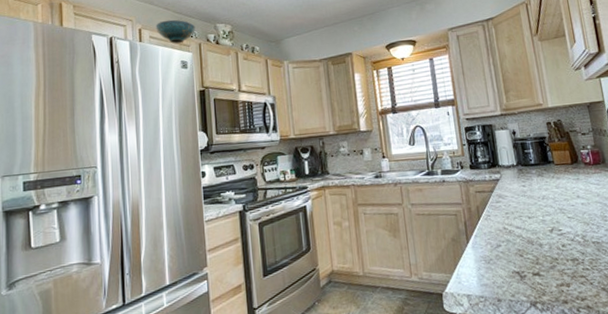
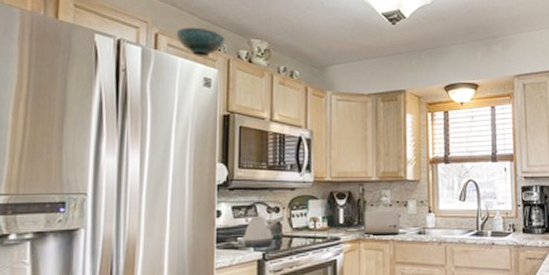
kettle: none [223,160,253,201] -> present [240,201,278,248]
toaster: none [325,157,359,183] -> present [363,208,402,236]

